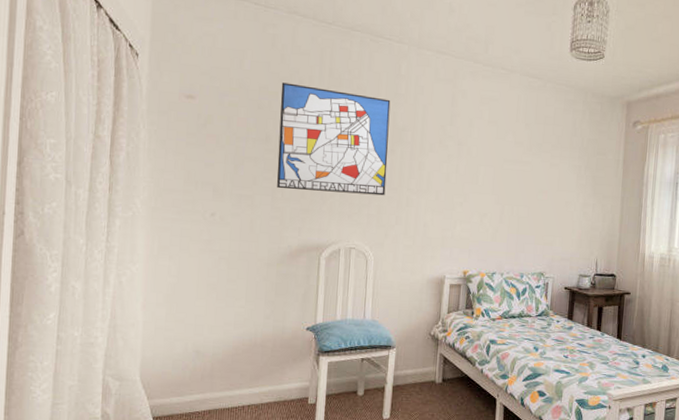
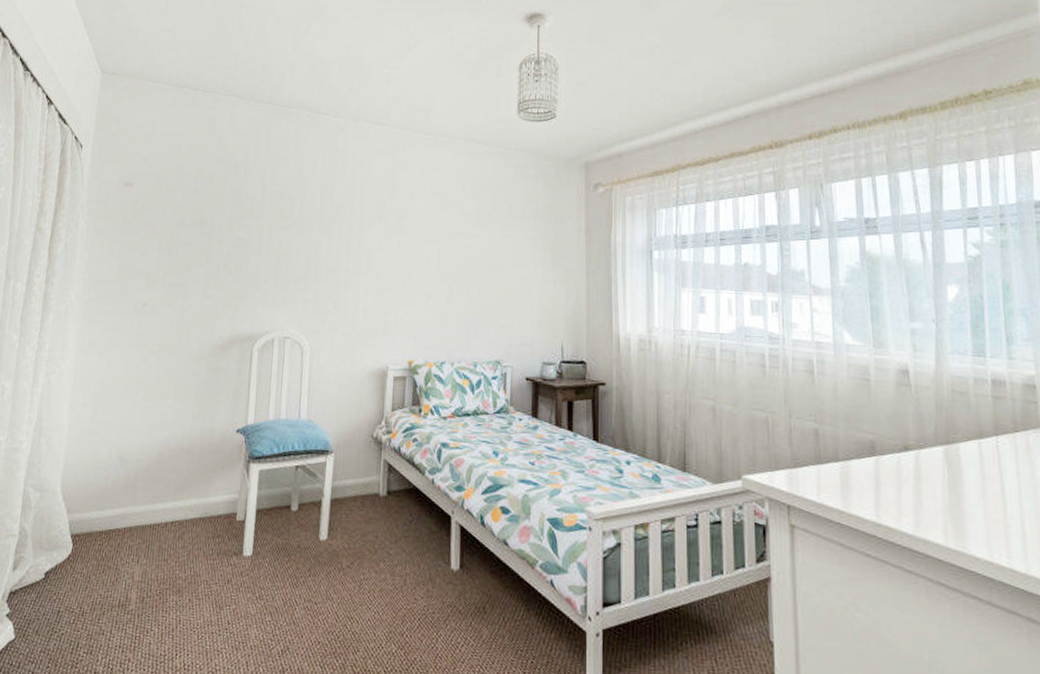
wall art: present [277,82,391,196] -> none [210,165,328,279]

